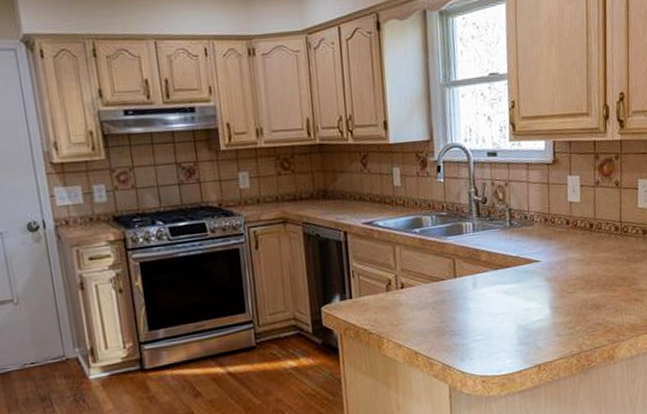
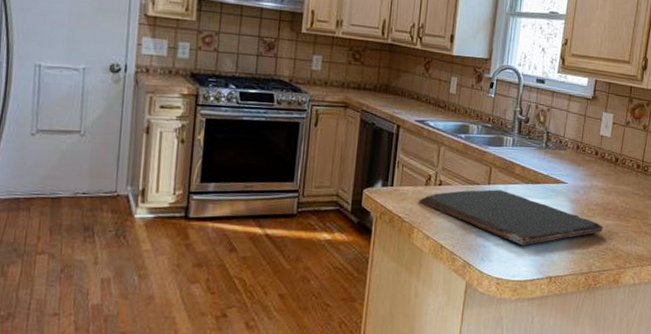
cutting board: none [382,281,588,338] -> present [418,189,603,246]

